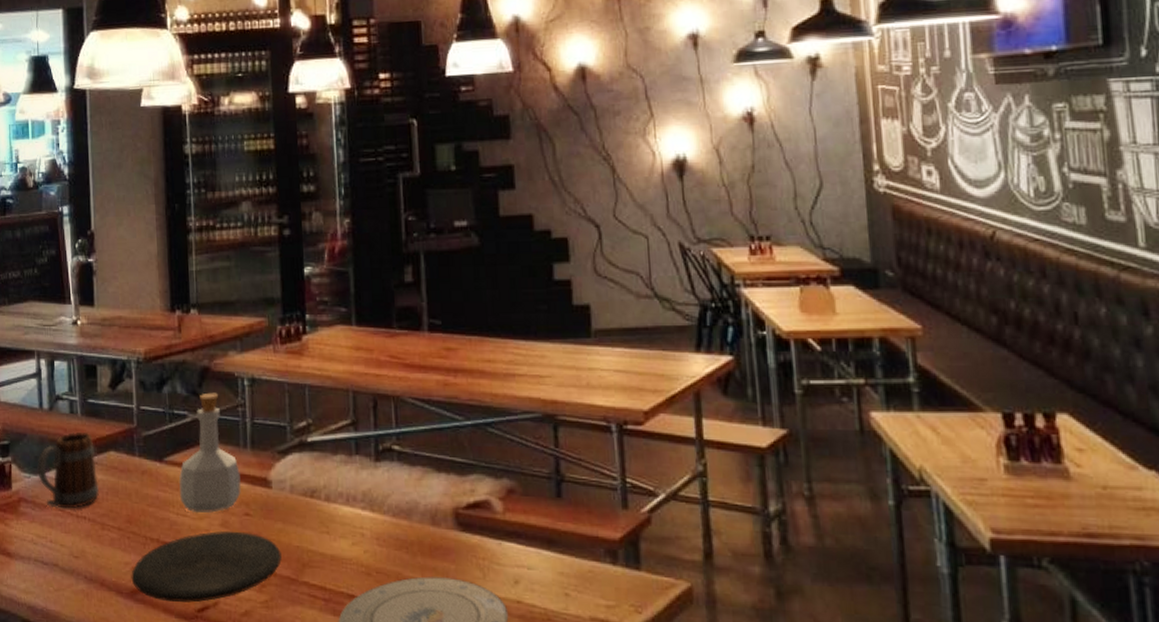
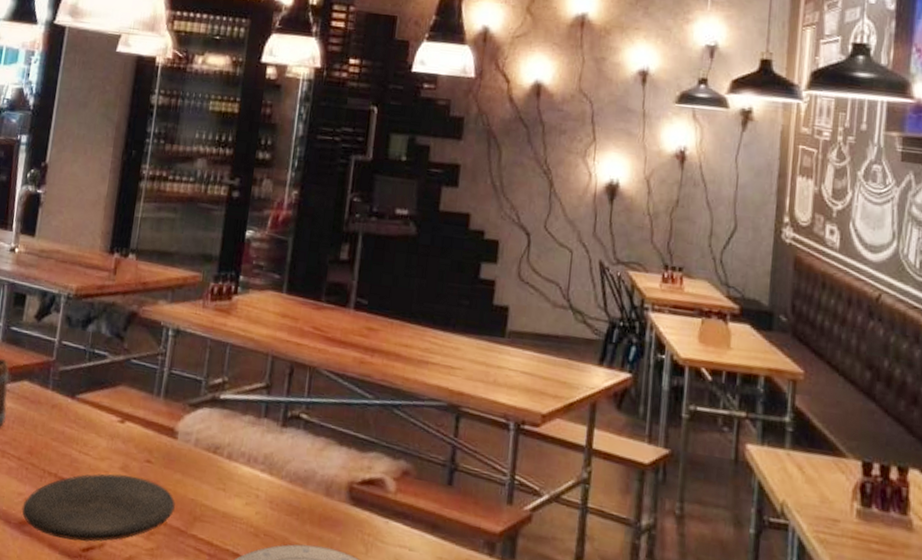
bottle: present [178,392,242,514] -> none [85,337,149,456]

